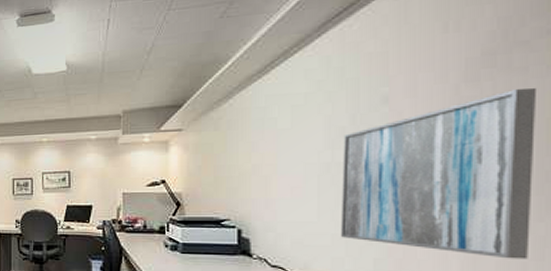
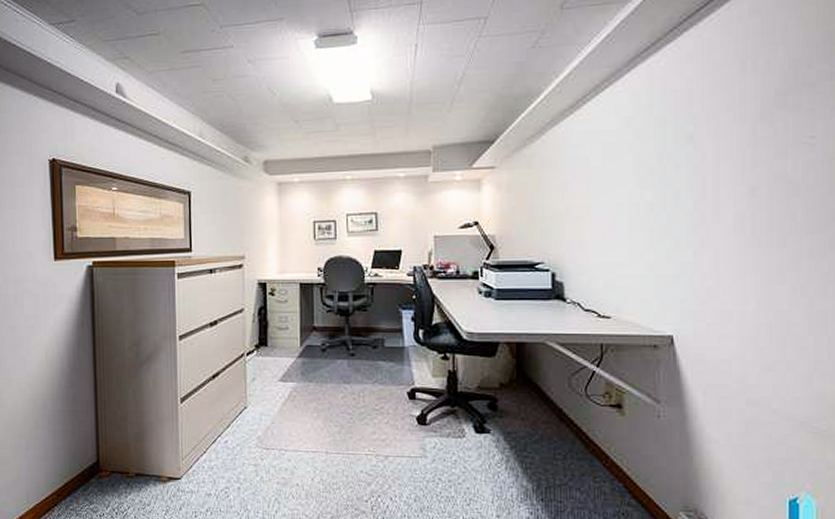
wall art: present [340,87,538,260] -> none [649,128,823,296]

